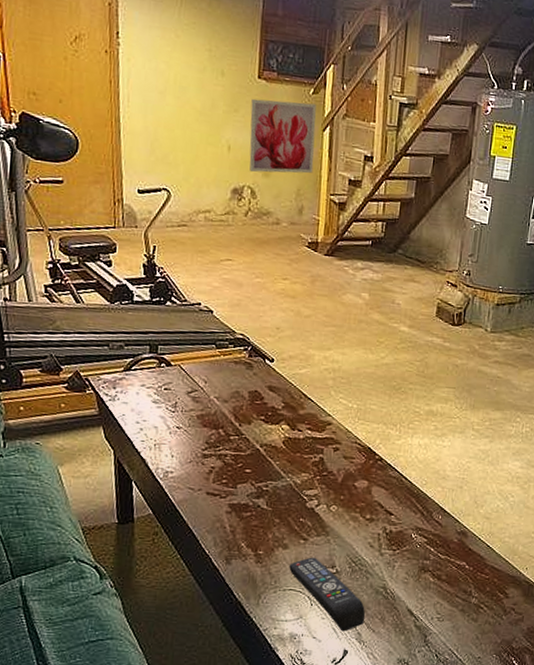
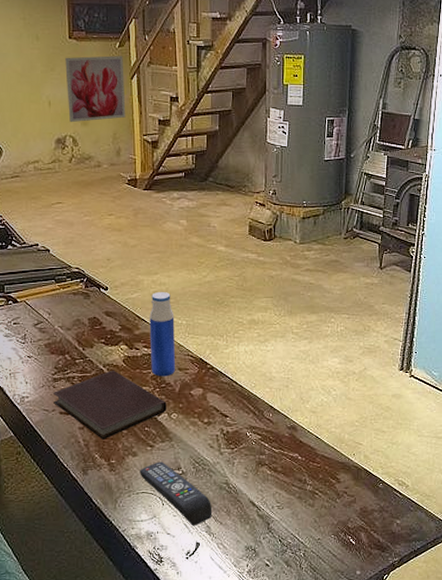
notebook: none [200,451,327,527] -> present [52,370,167,440]
water bottle: none [313,370,345,464] -> present [149,292,176,377]

